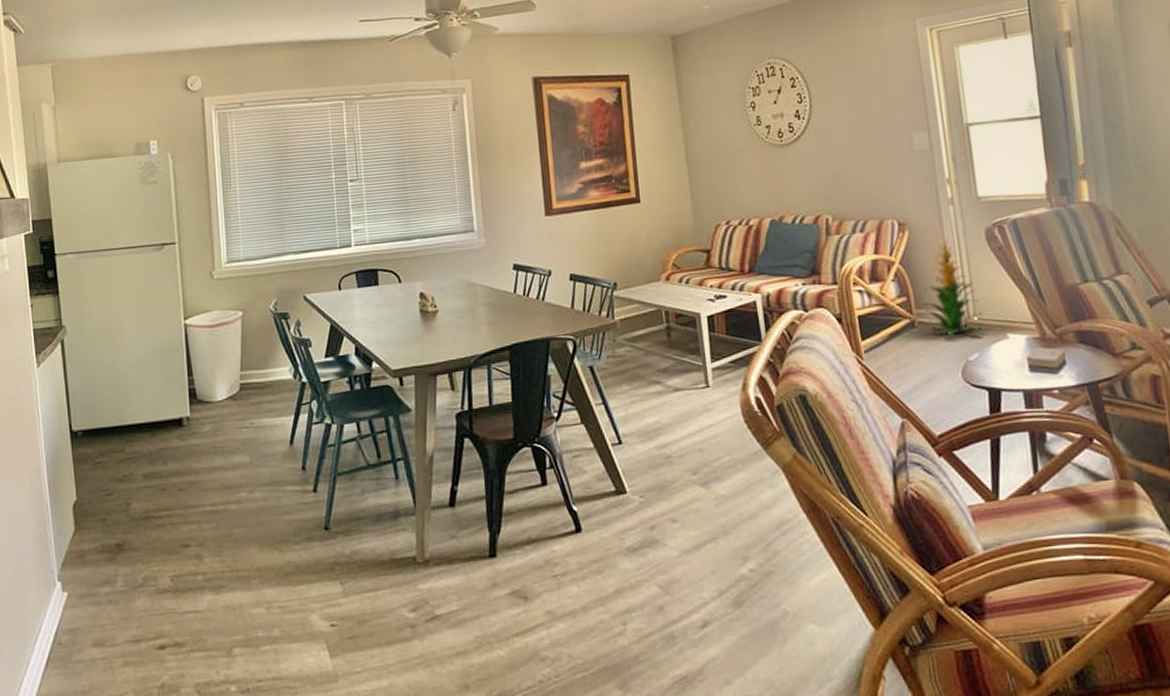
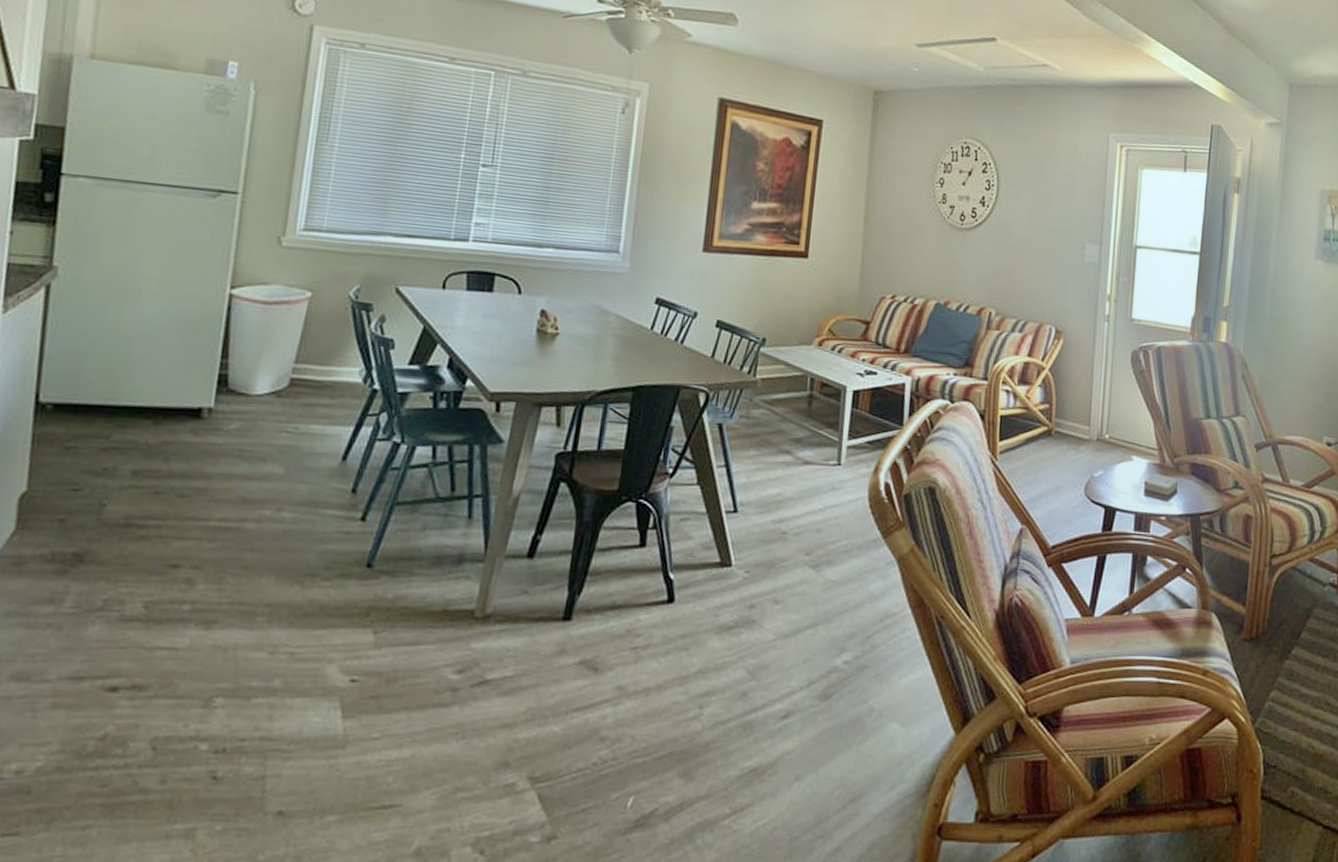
indoor plant: present [919,238,984,335] -> none [1055,353,1114,453]

